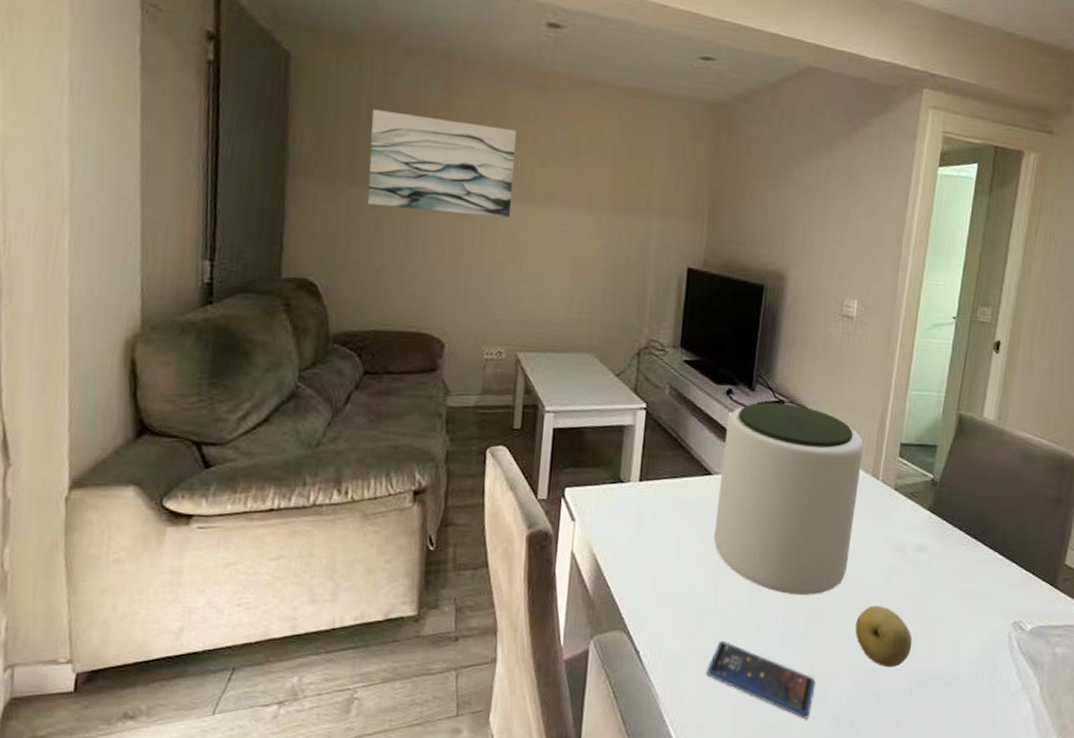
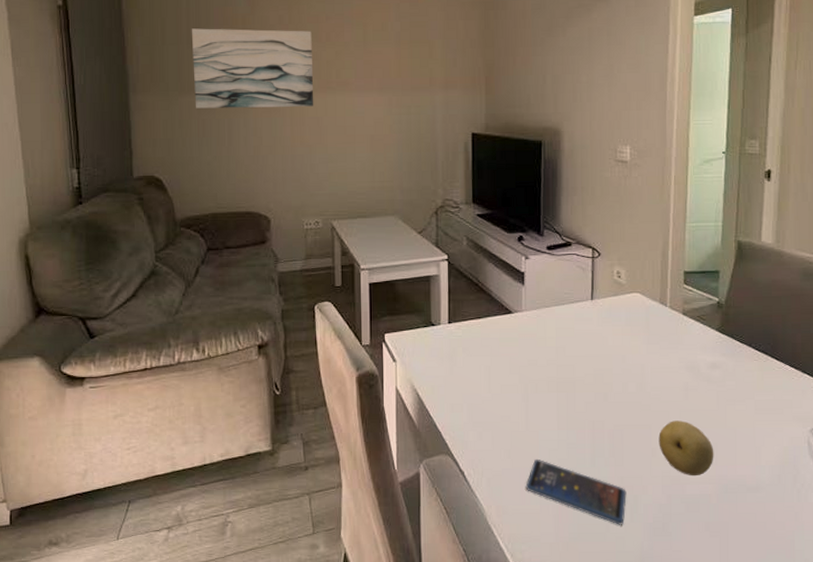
plant pot: present [714,402,863,595] -> none [519,244,649,415]

